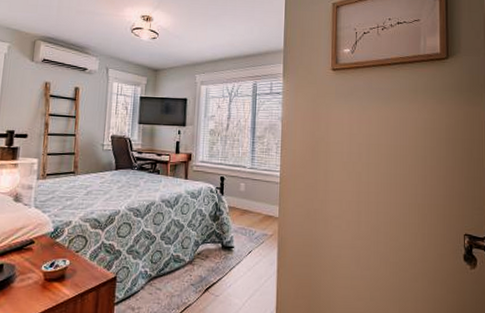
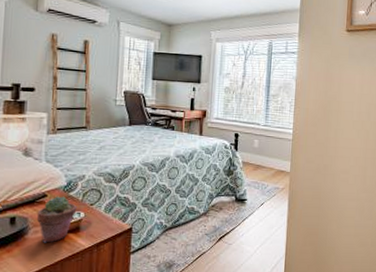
potted succulent: none [23,242,63,292] -> present [36,196,77,243]

